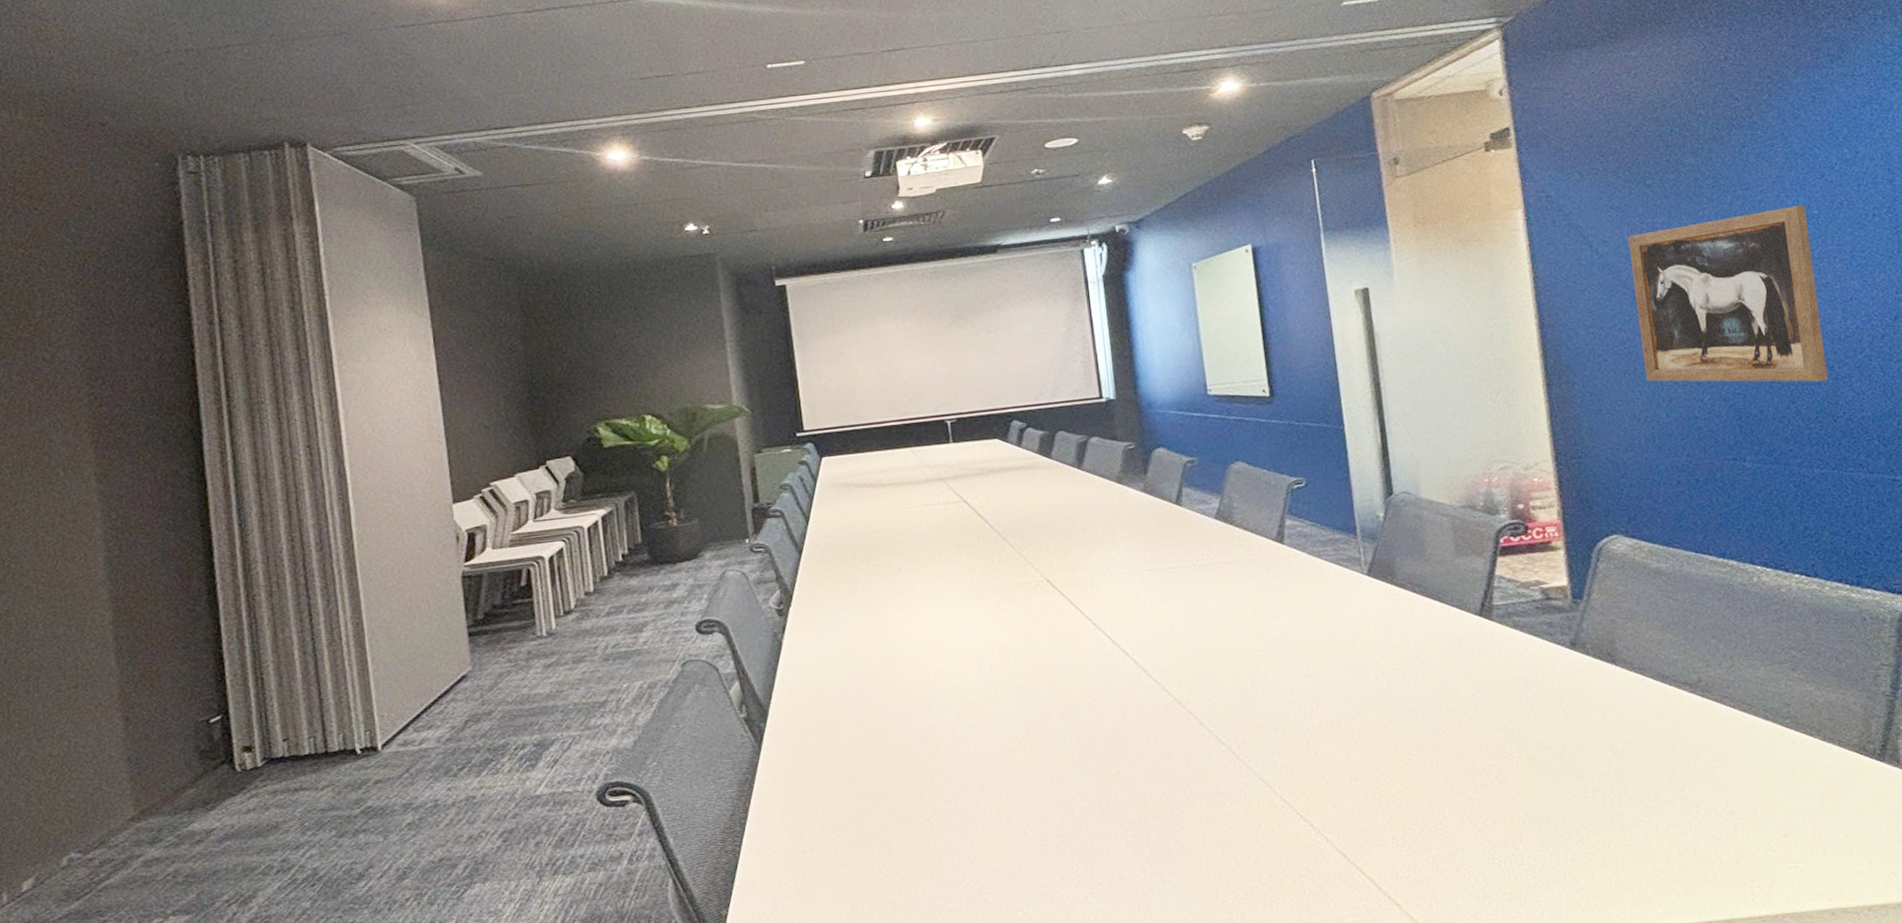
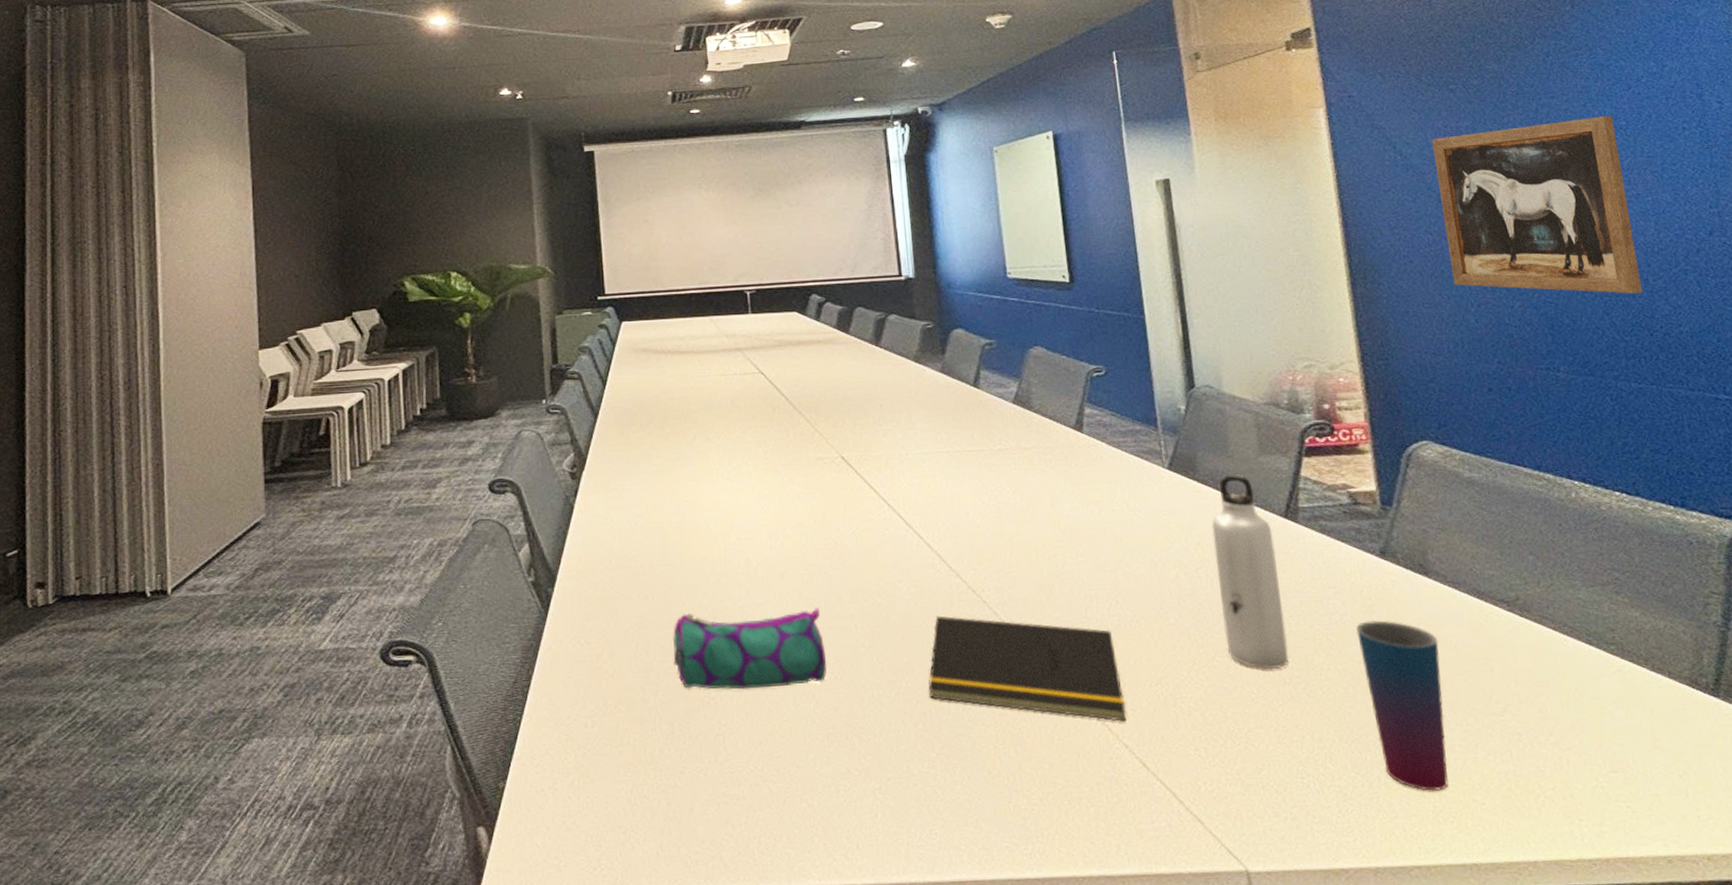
pencil case: none [885,727,1038,811] -> present [672,607,827,690]
notepad: none [1137,727,1328,818] -> present [928,615,1127,723]
water bottle: none [1409,577,1483,761] -> present [1211,474,1289,670]
cup: none [1546,707,1631,864] -> present [1356,620,1448,791]

